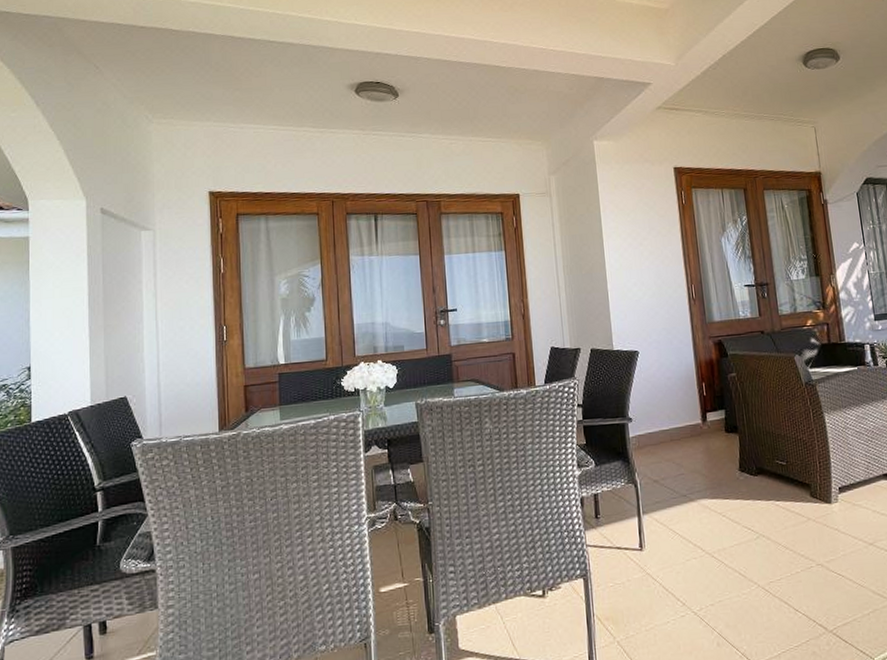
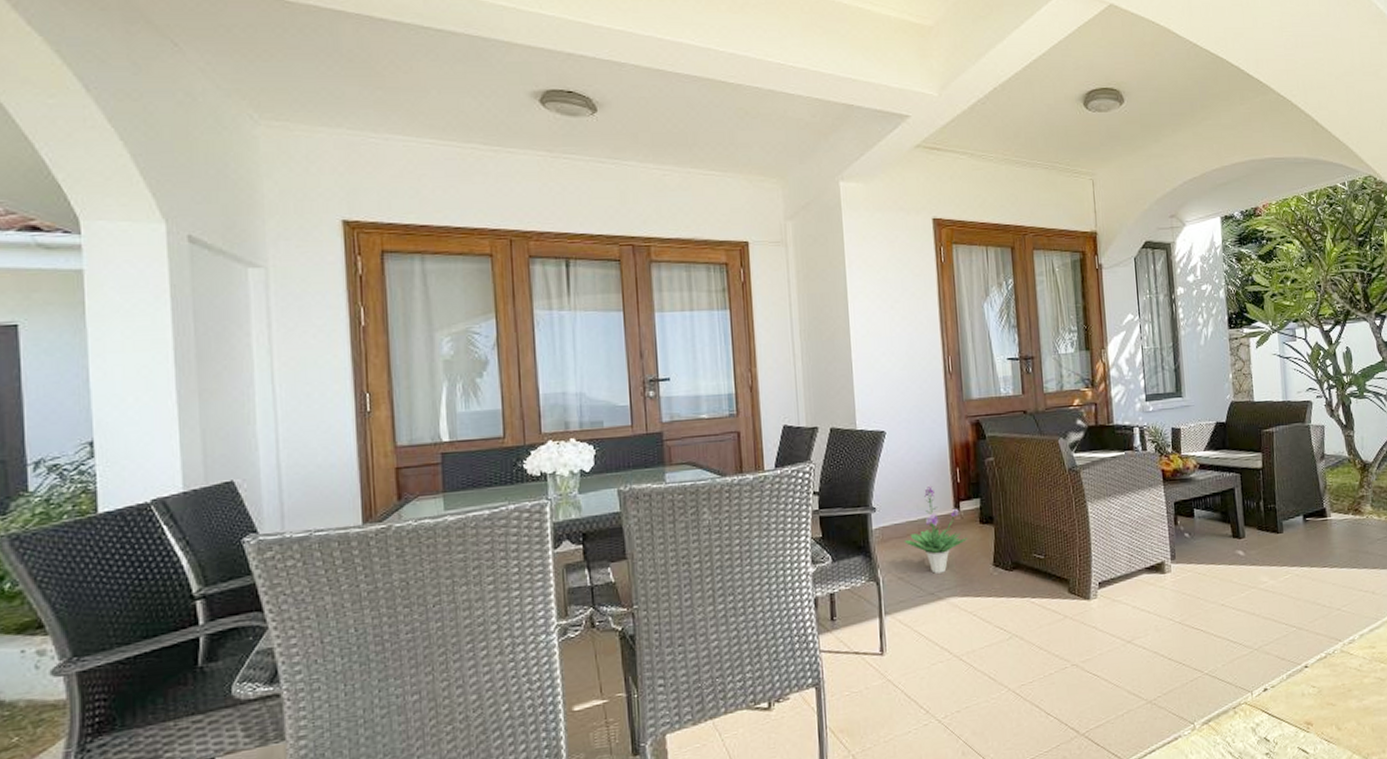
potted plant: none [658,398,715,477] -> present [904,485,968,574]

